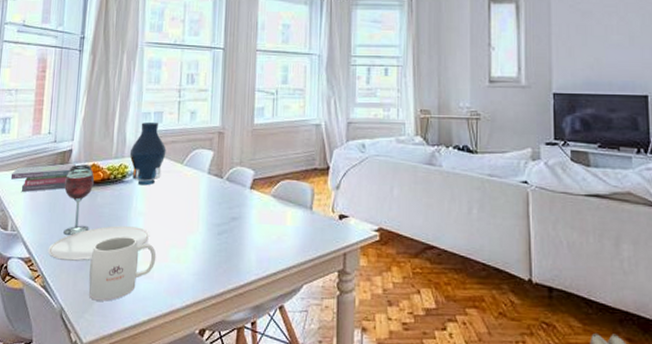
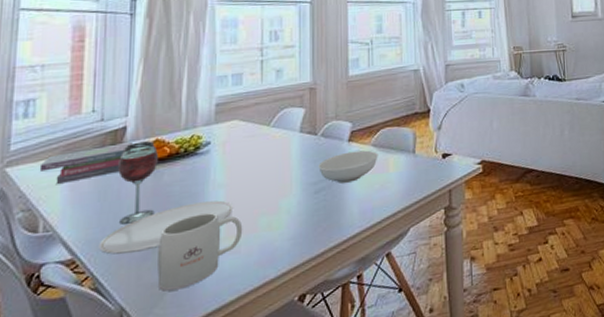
vase: present [129,122,166,186] -> none [203,84,249,155]
bowl: none [222,199,277,229] -> present [318,150,378,183]

